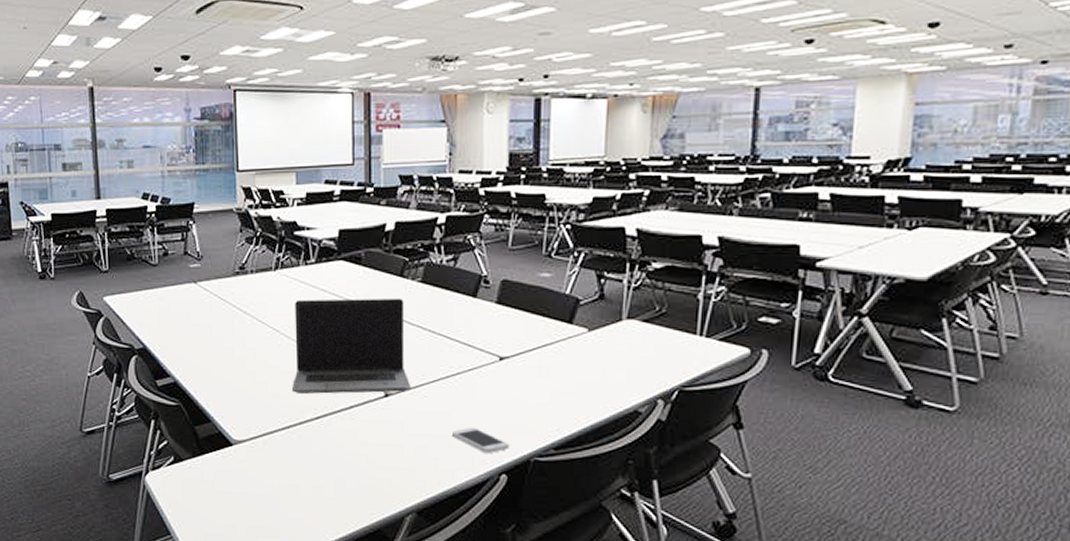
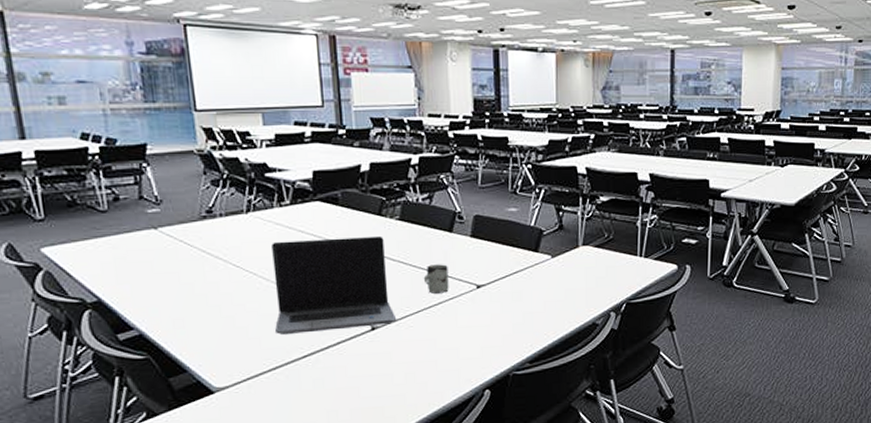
cup: none [442,331,469,363] -> present [423,264,449,294]
smartphone: present [452,427,510,453] -> none [438,350,491,372]

